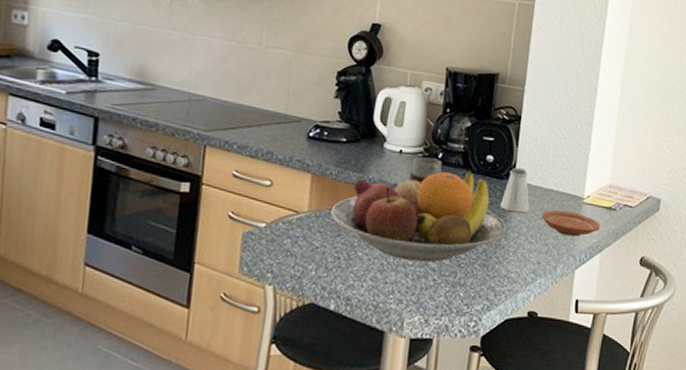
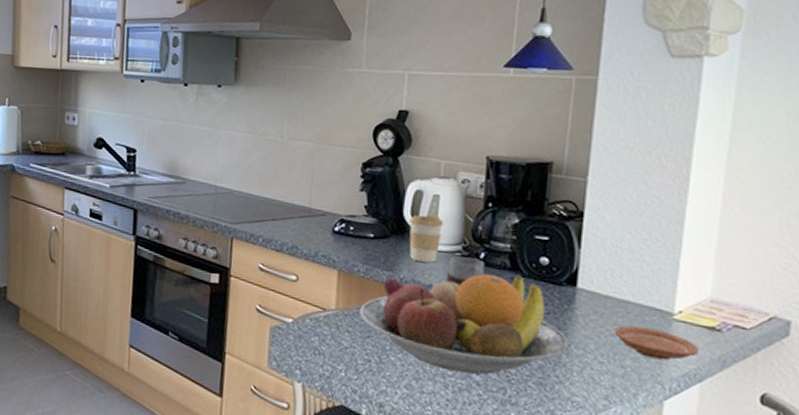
coffee cup: none [378,120,409,164] -> present [409,215,444,263]
saltshaker: present [500,168,530,213] -> none [559,273,598,327]

